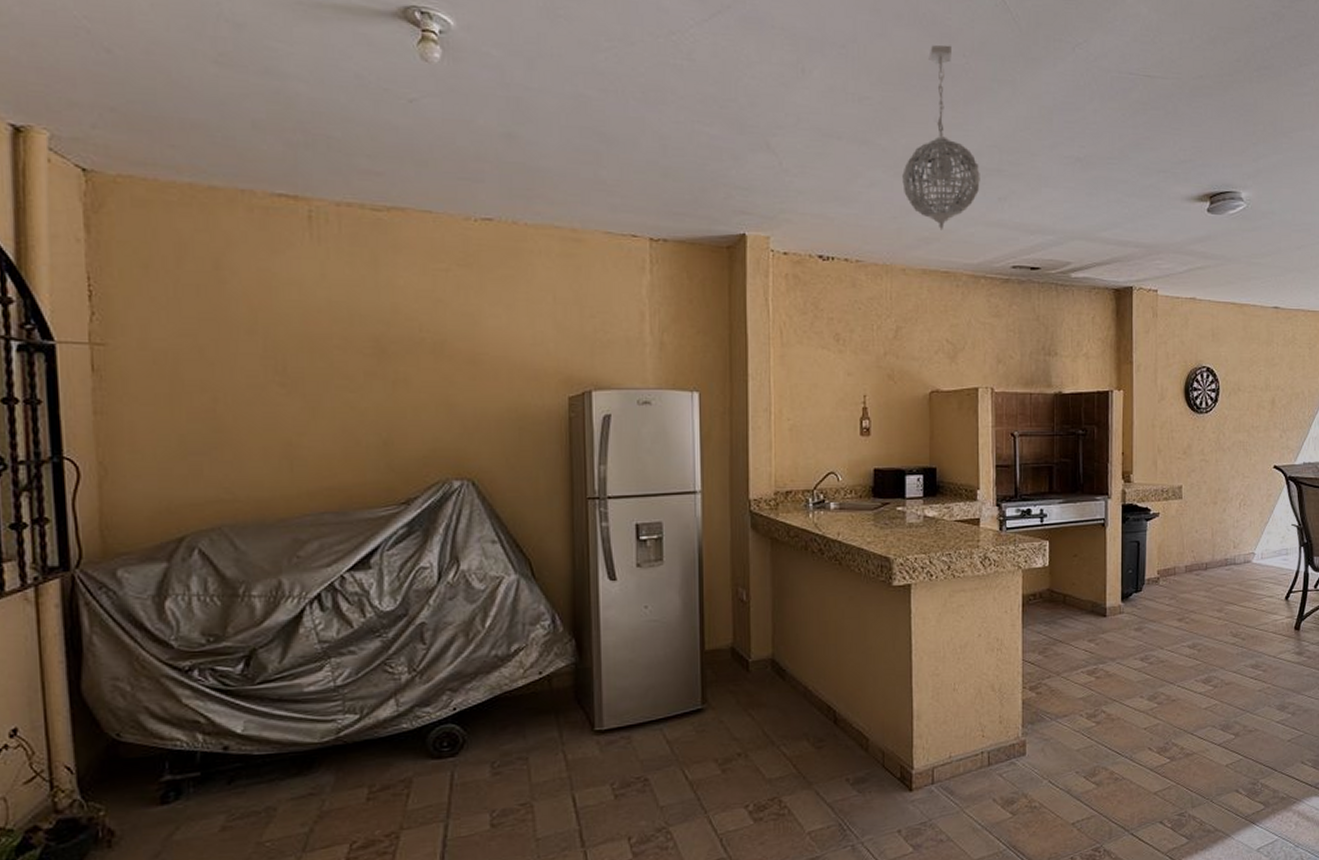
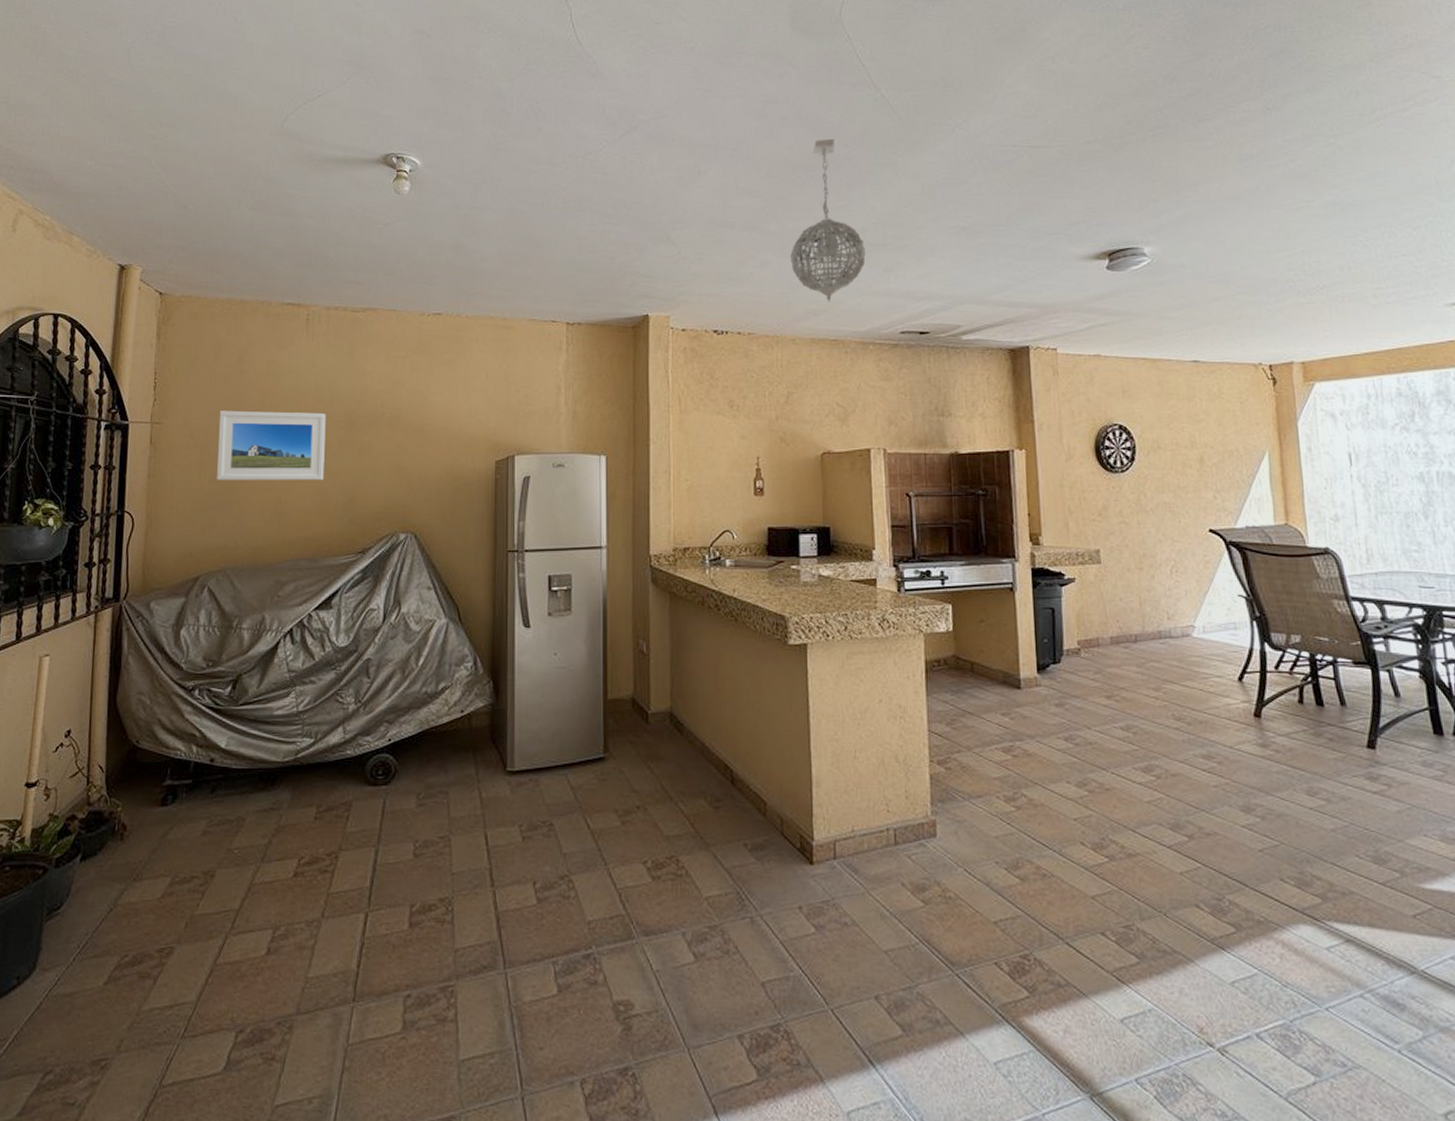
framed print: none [192,330,348,418] -> present [217,410,326,480]

